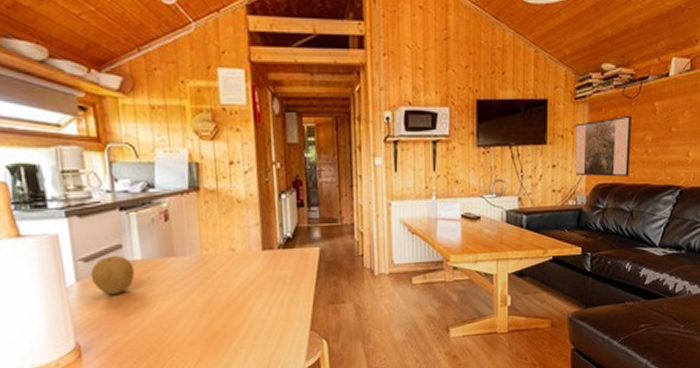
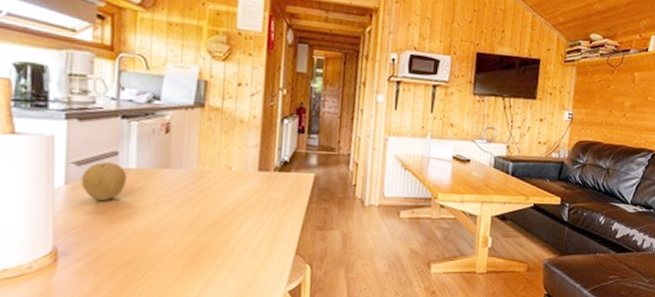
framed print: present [574,115,633,177] -> none [560,81,615,137]

